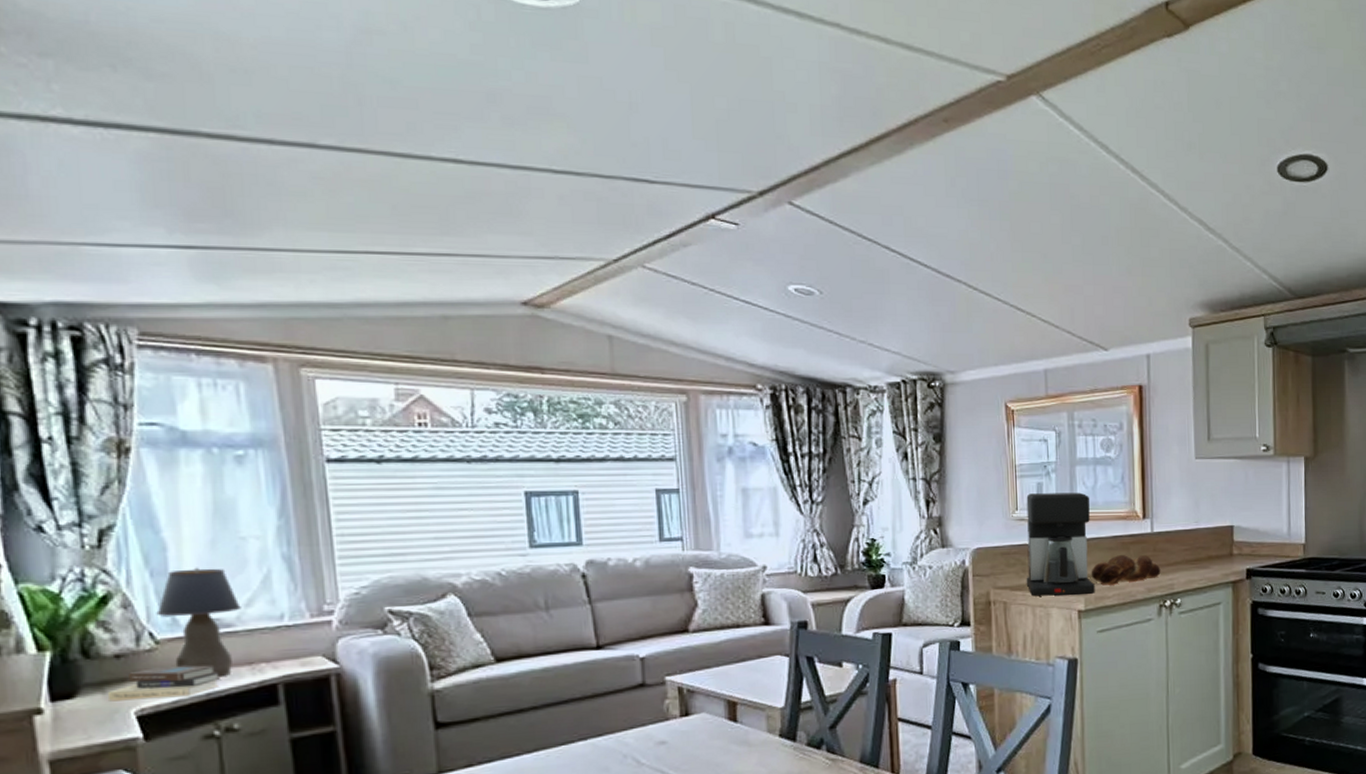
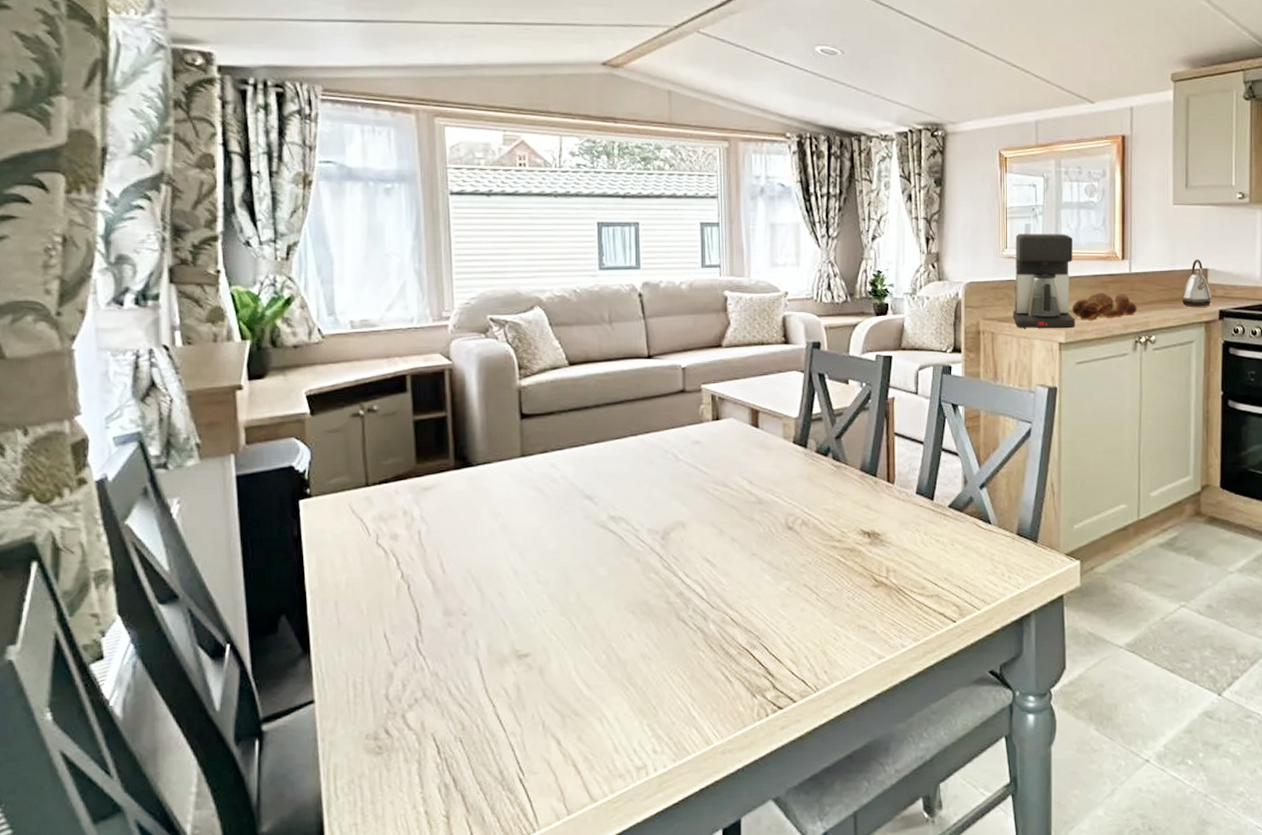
books: present [107,665,220,702] -> none [286,356,365,383]
table lamp: present [156,567,241,678] -> none [324,277,384,368]
kettle: none [1207,515,1239,568] -> present [1182,258,1213,308]

